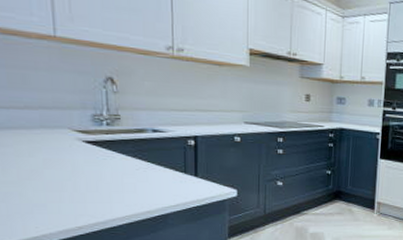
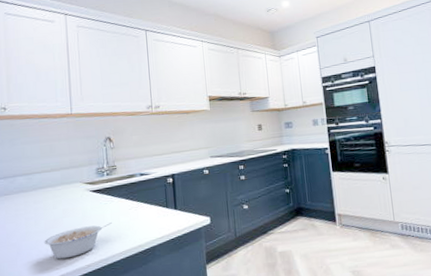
legume: none [16,182,113,217] -> present [44,223,112,260]

